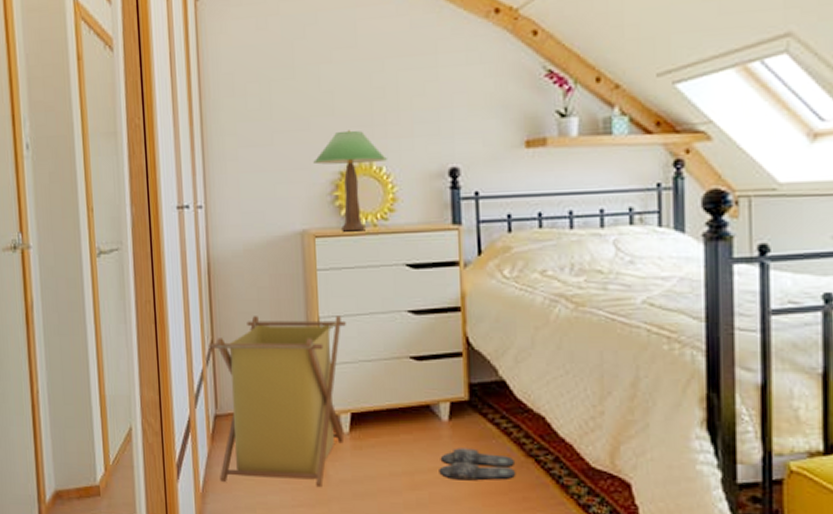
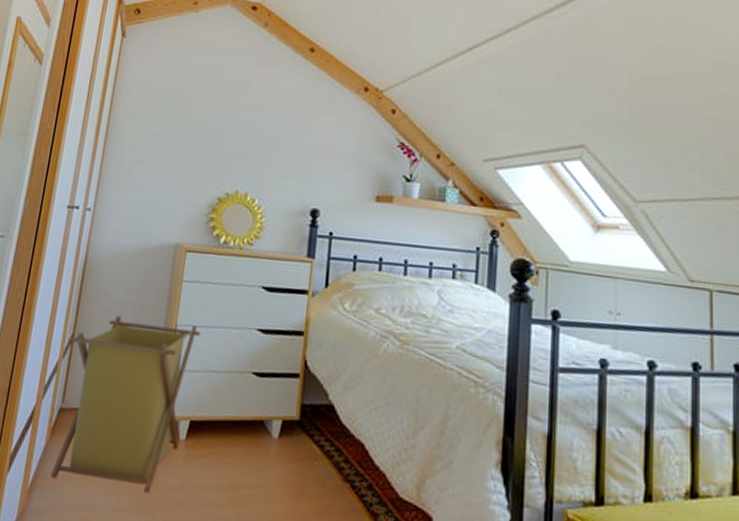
table lamp: present [313,130,387,232] -> none [197,163,260,252]
slippers: present [439,448,516,481] -> none [262,466,333,502]

